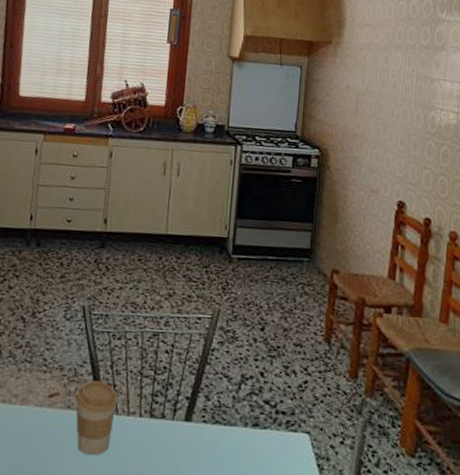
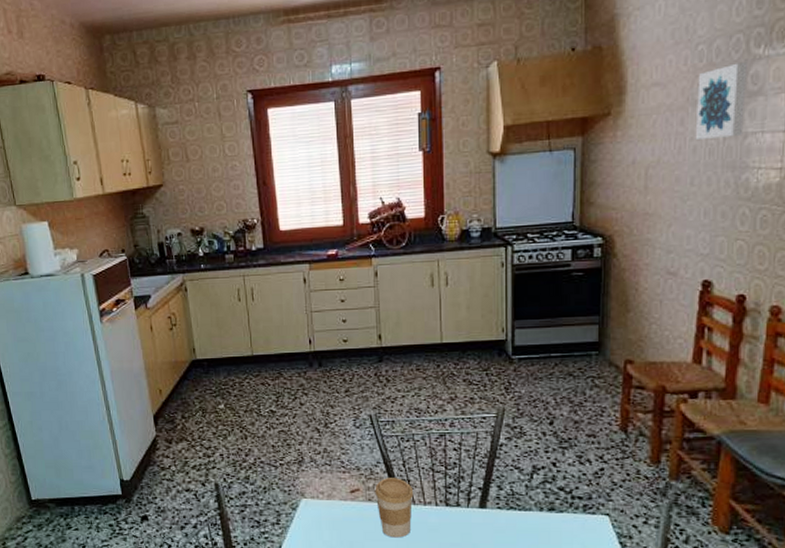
wall art: none [395,21,434,81] -> present [695,62,747,140]

